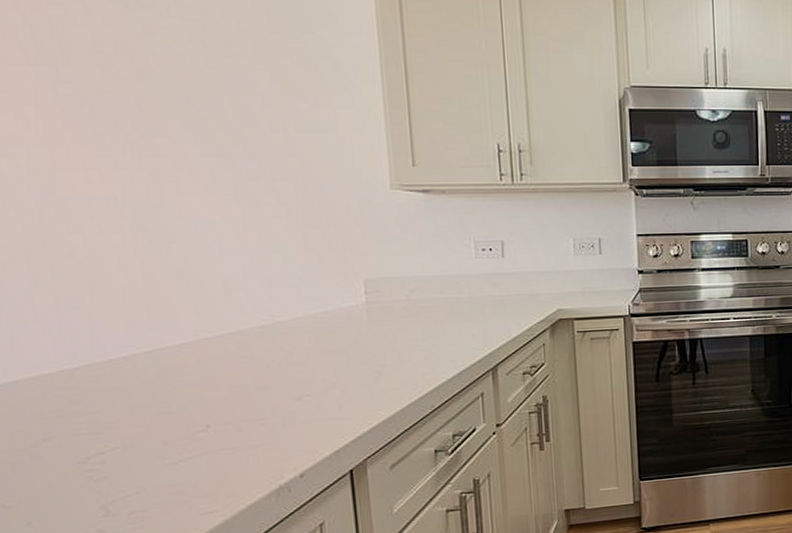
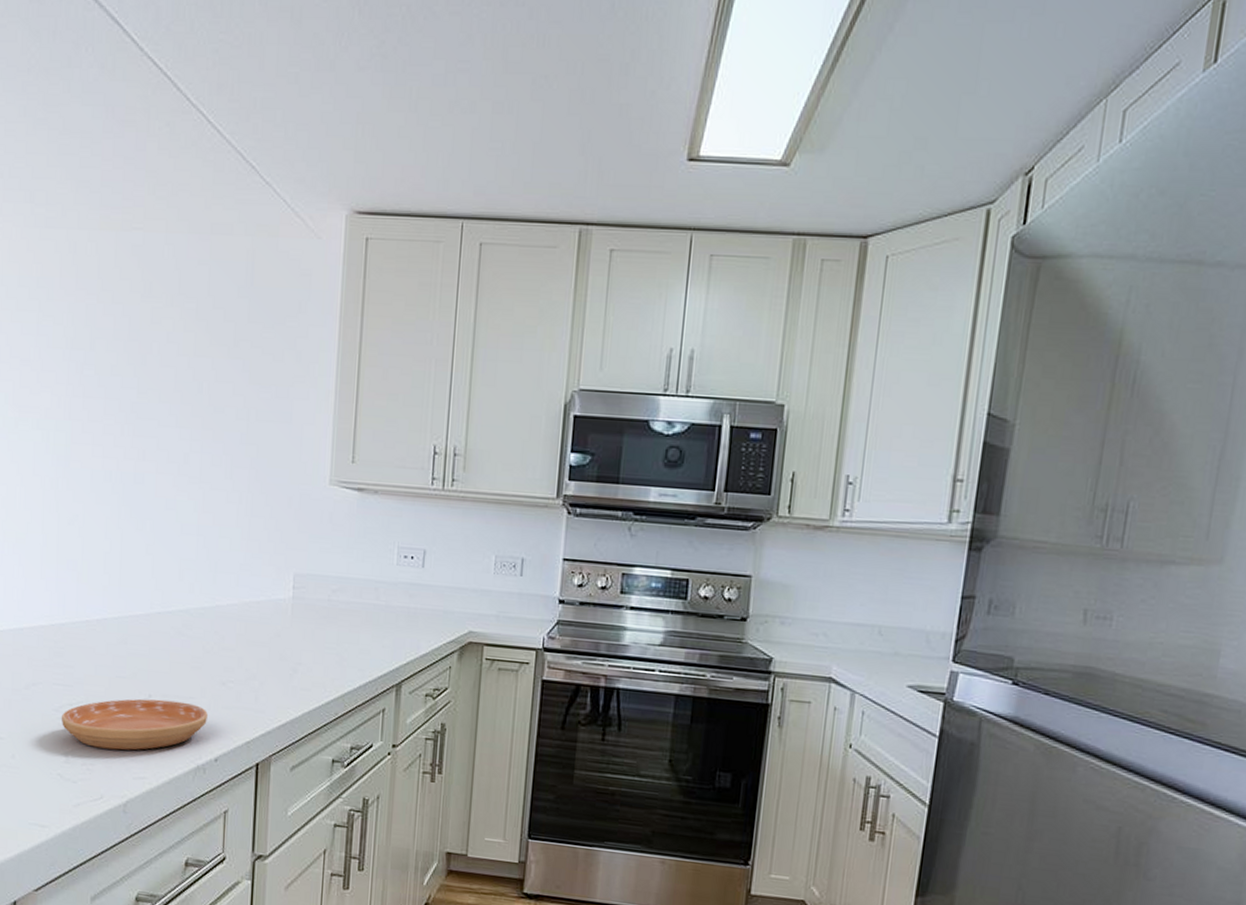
saucer: none [90,425,285,493] -> present [61,698,208,751]

